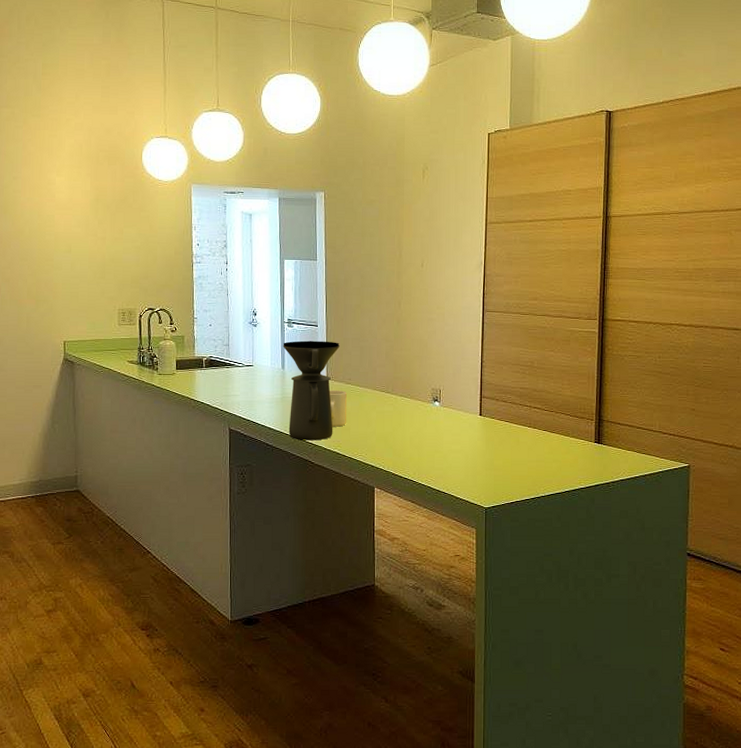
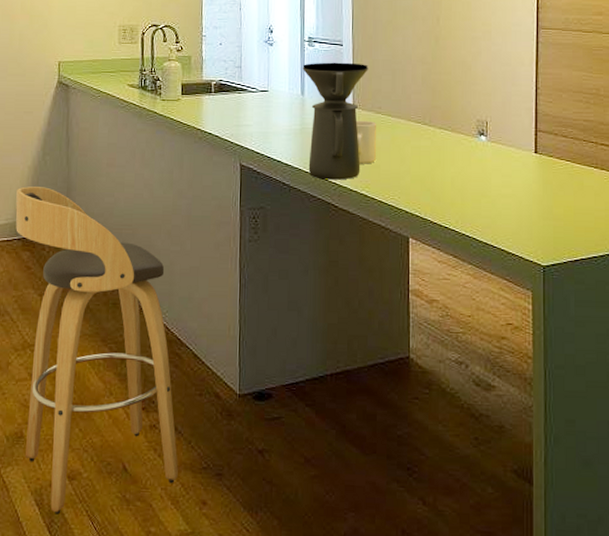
bar stool: none [28,451,179,726] -> present [15,186,178,515]

